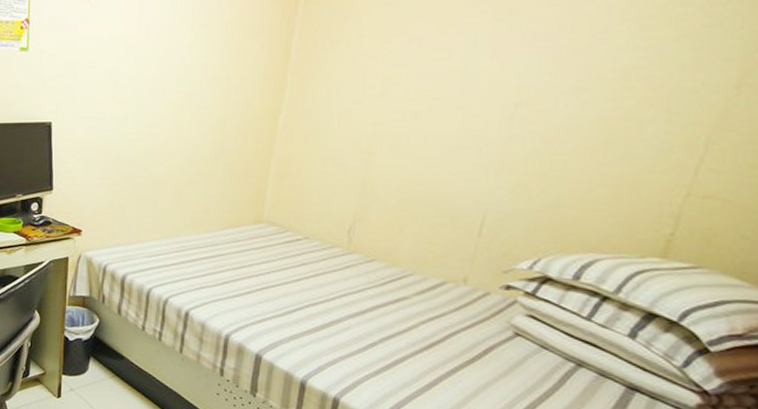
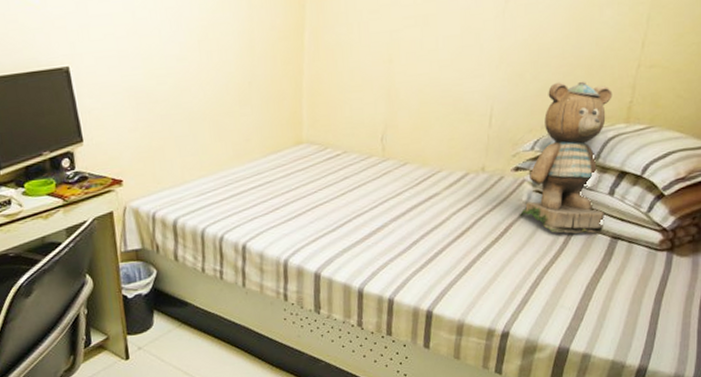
teddy bear: none [504,199,647,383] -> present [519,81,613,235]

